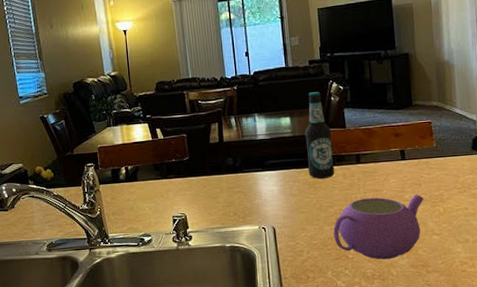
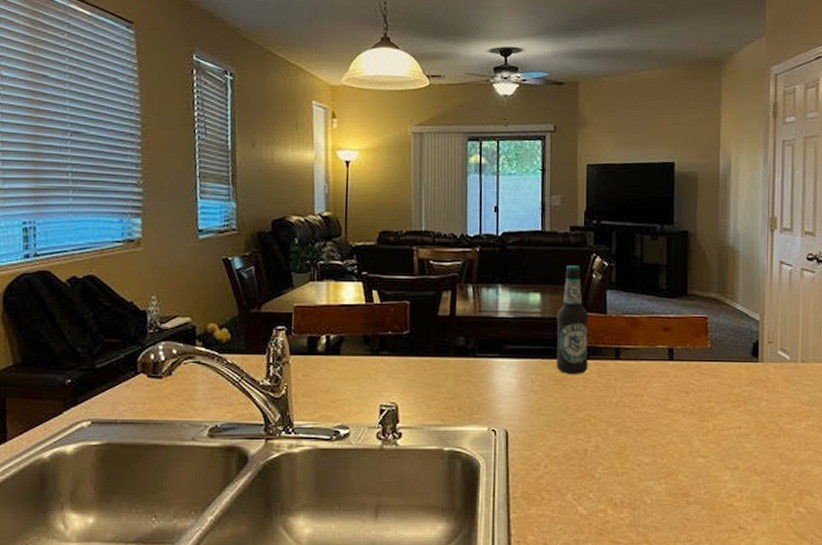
teapot: present [333,194,424,260] -> none [579,404,691,483]

